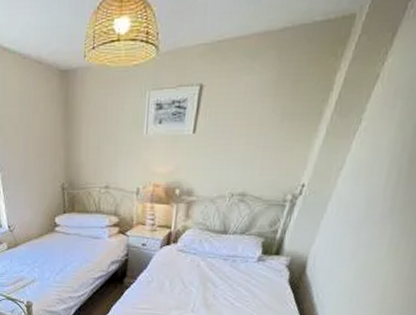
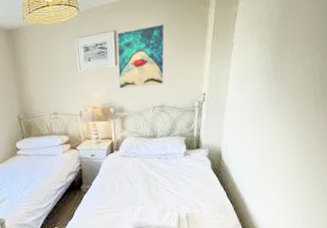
wall art: none [193,82,271,166] -> present [117,25,165,89]

